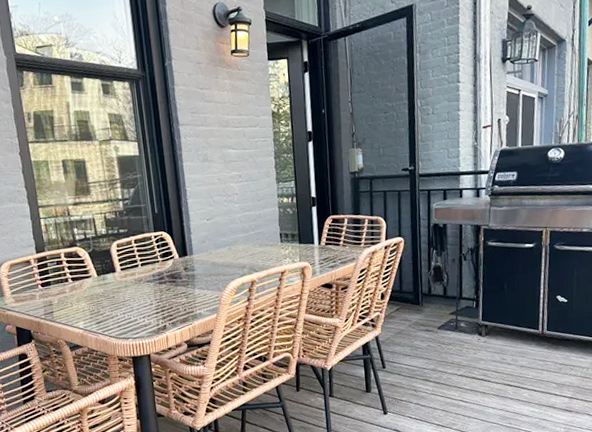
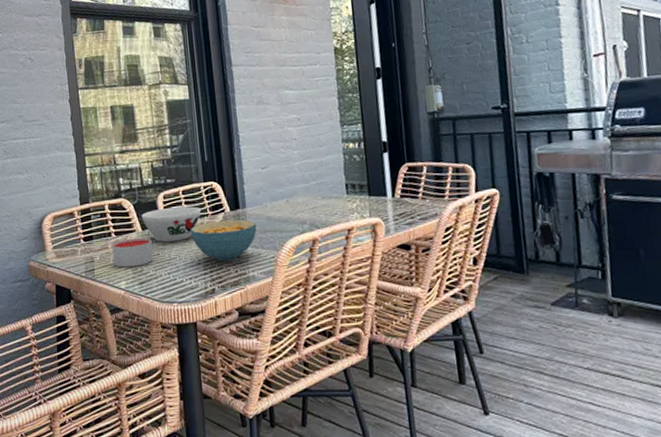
candle: none [69,282,109,310] -> present [112,237,153,268]
bowl: none [96,254,153,286] -> present [141,206,201,243]
cereal bowl: none [143,265,203,302] -> present [190,219,257,262]

